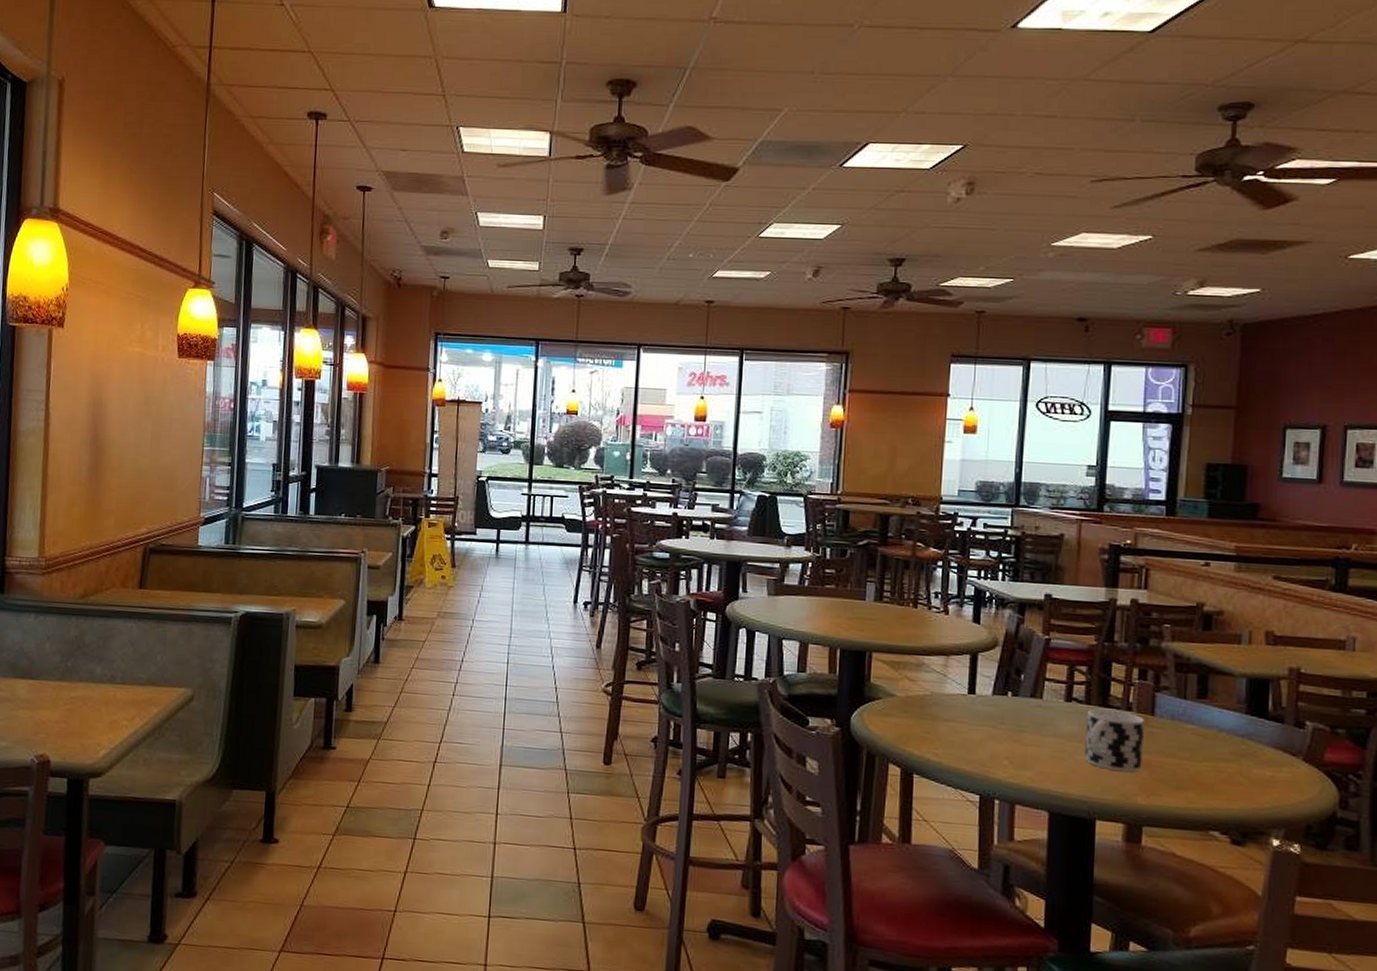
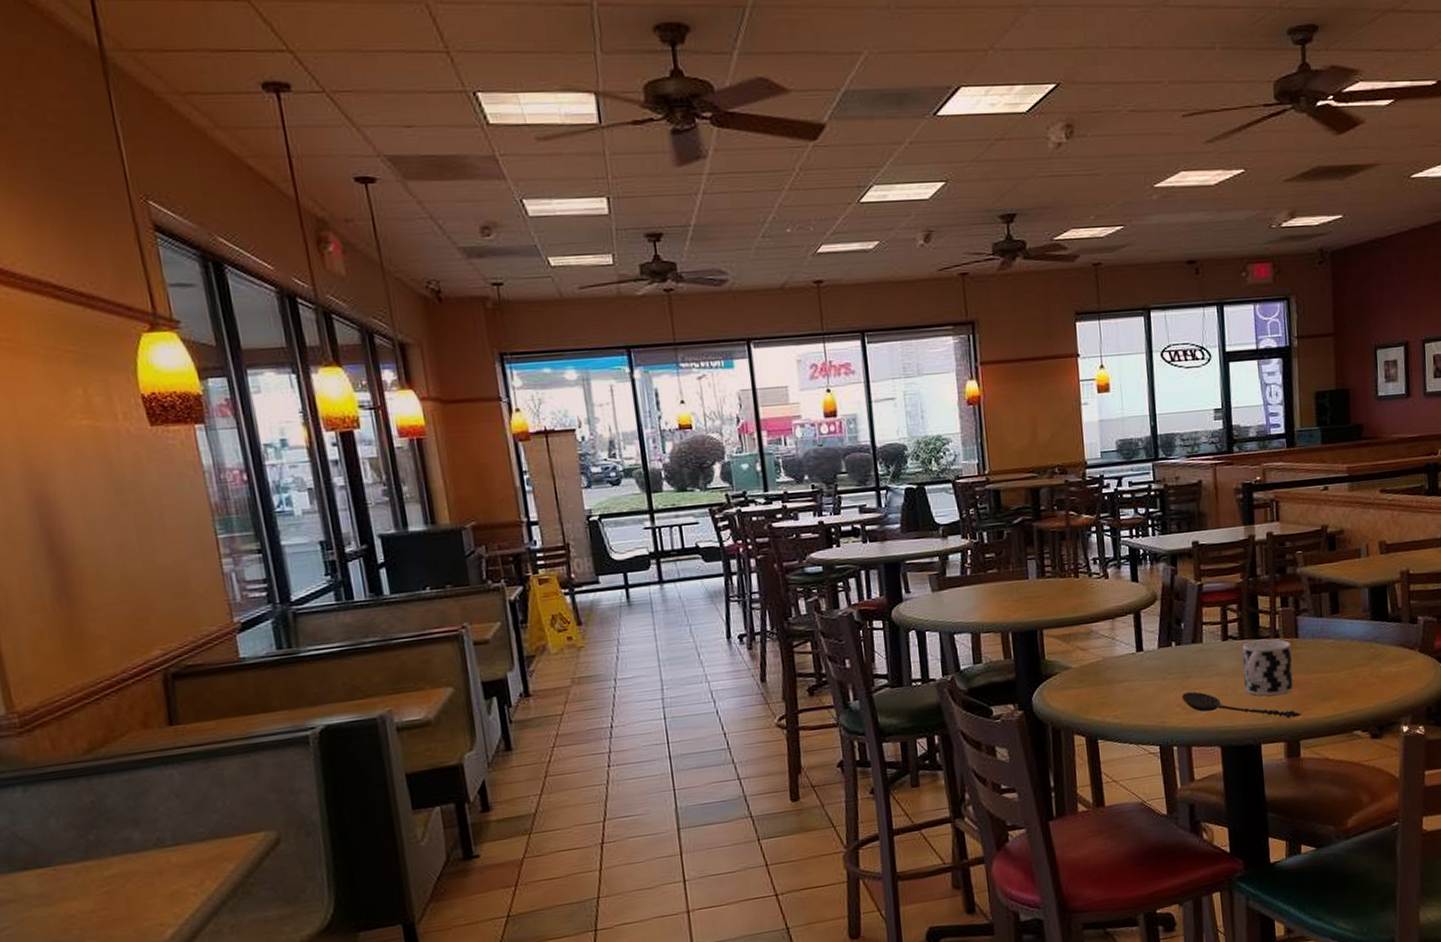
spoon: none [1011,747,1149,800] -> present [1181,691,1302,718]

